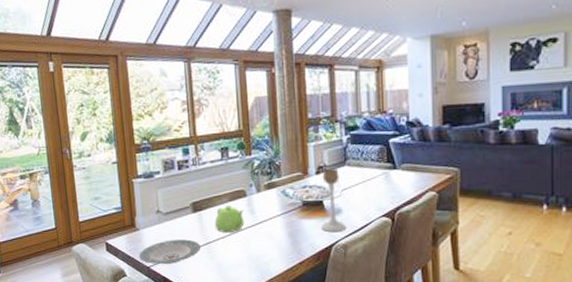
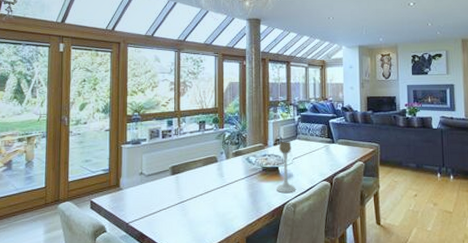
plate: present [139,239,202,264] -> none [120,198,176,221]
teapot: present [214,206,245,232] -> none [189,170,214,192]

